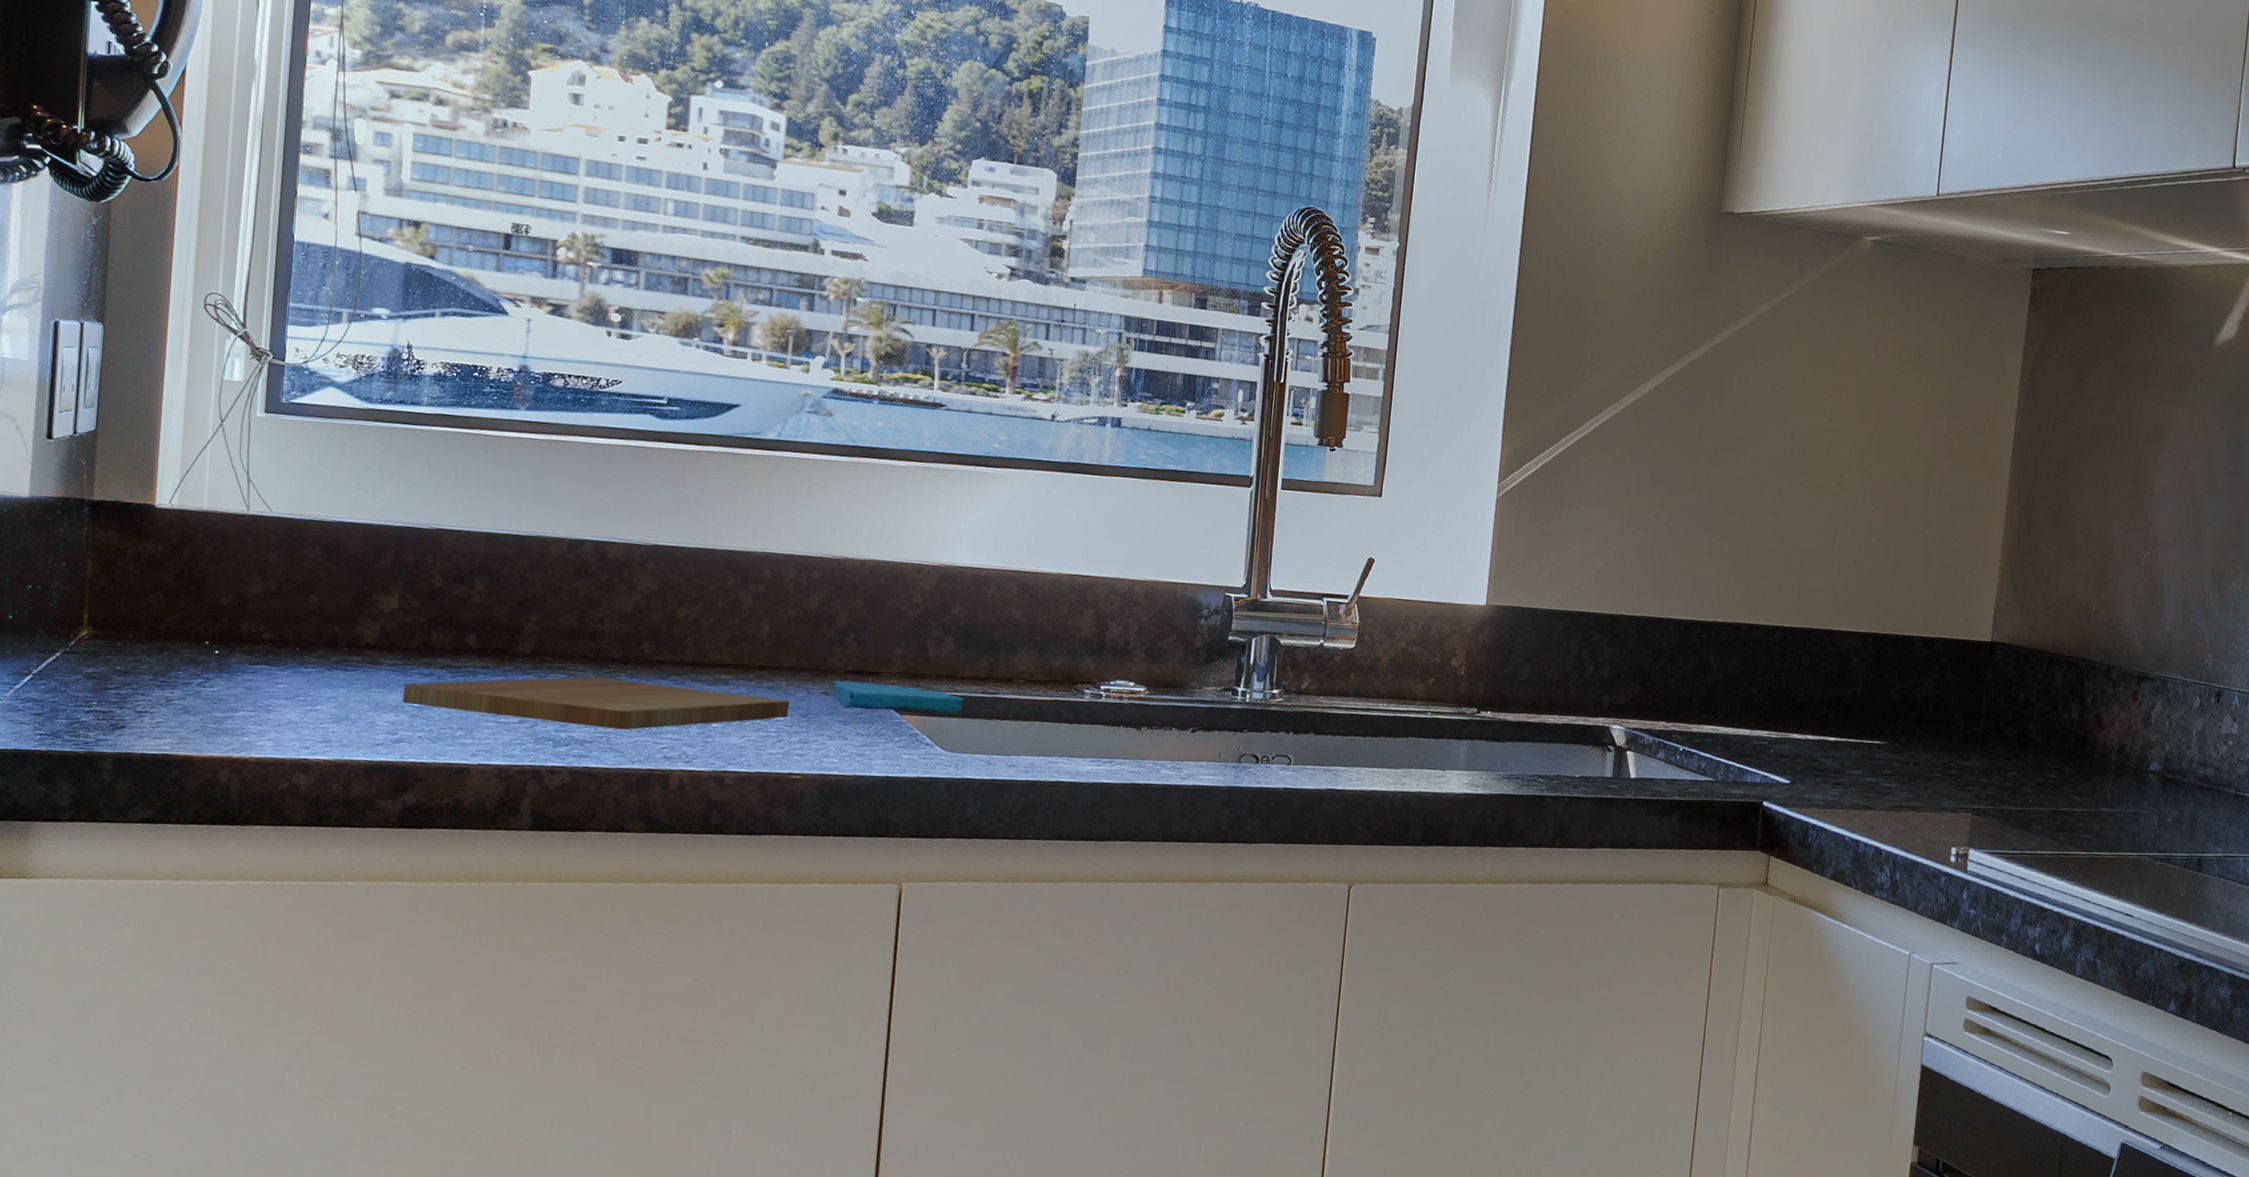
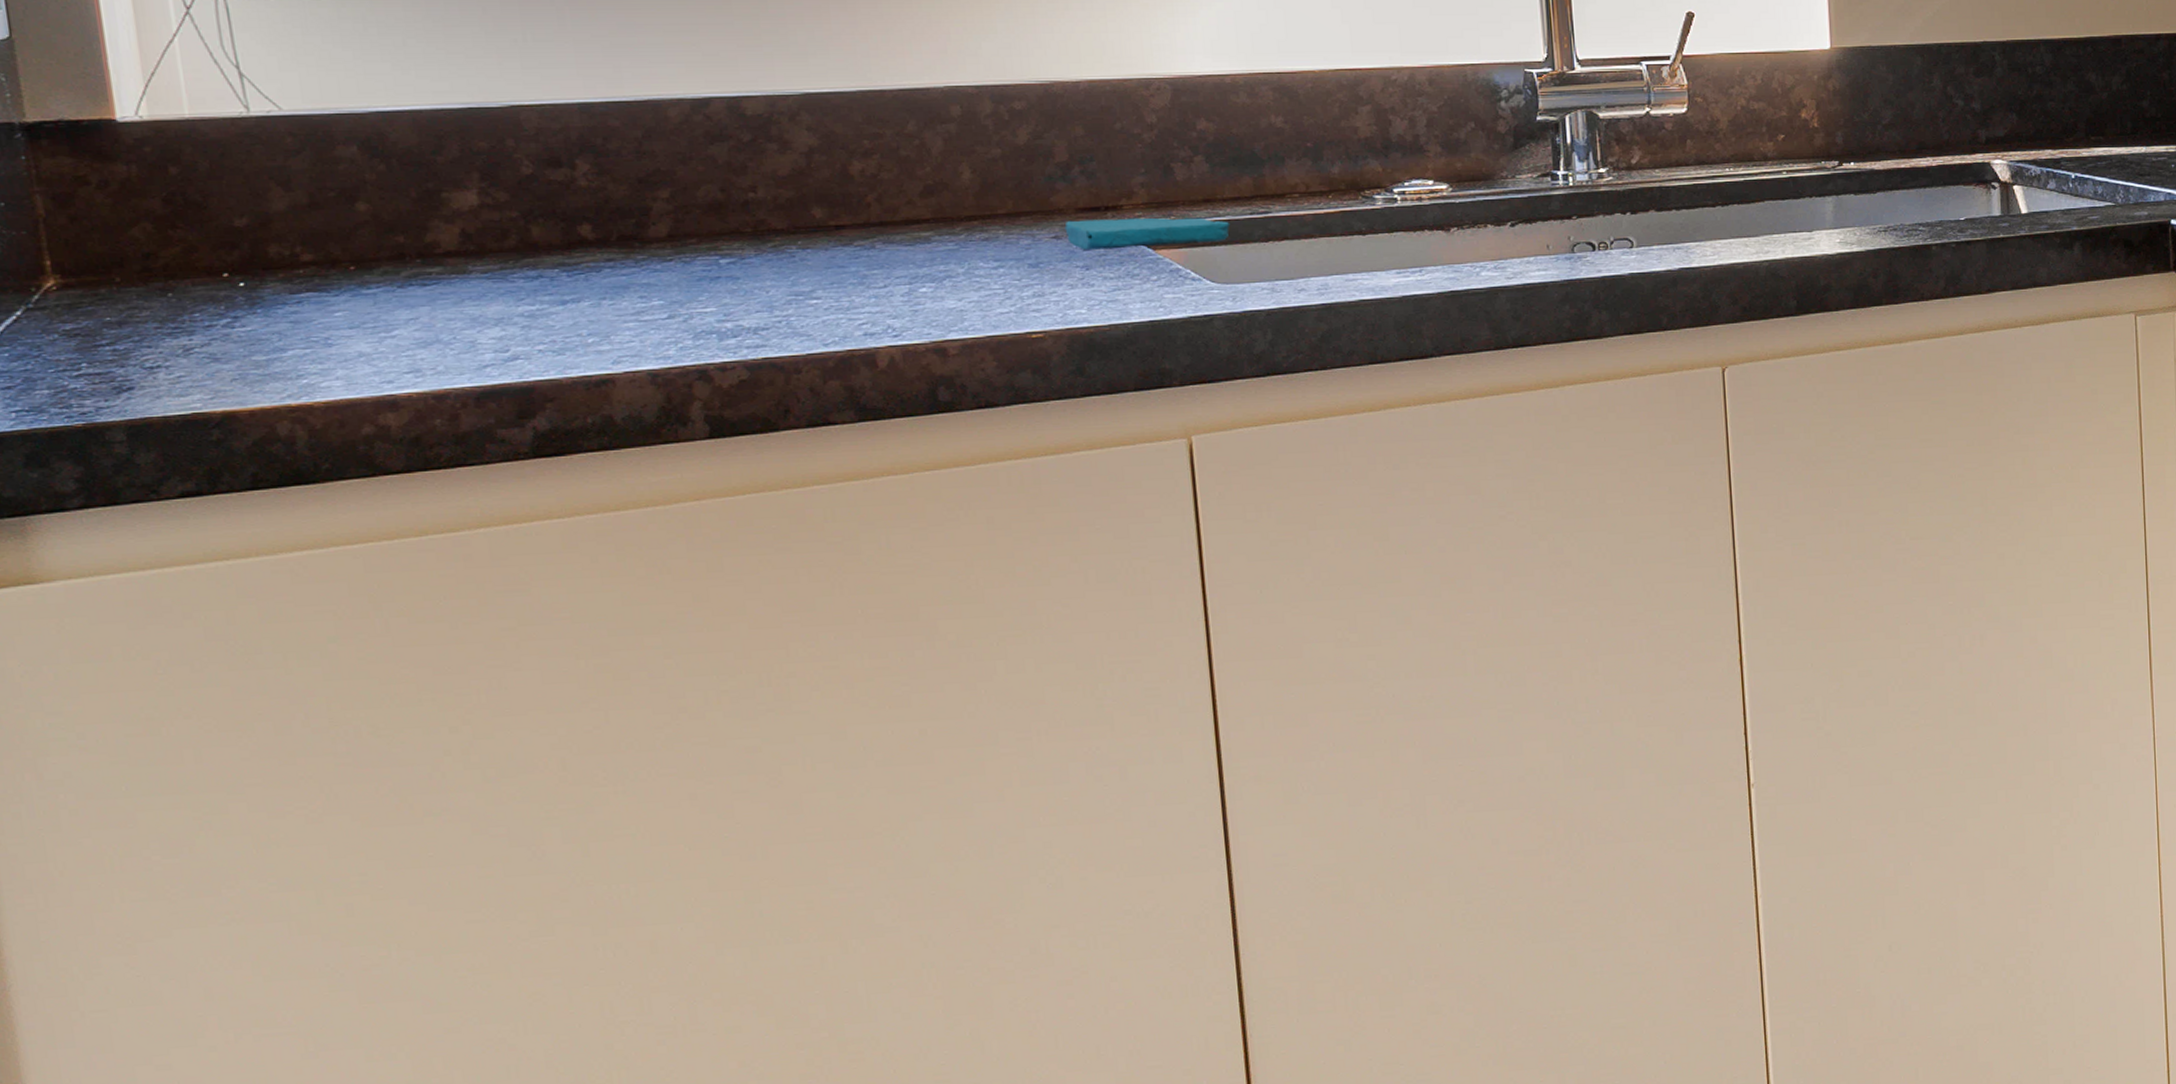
cutting board: present [402,676,790,730] -> none [506,250,1014,315]

